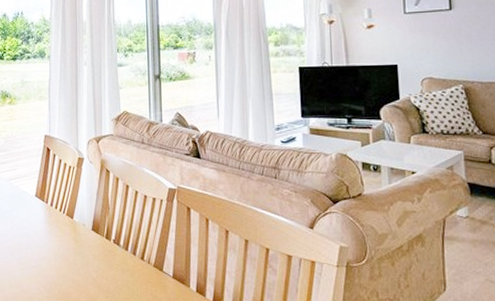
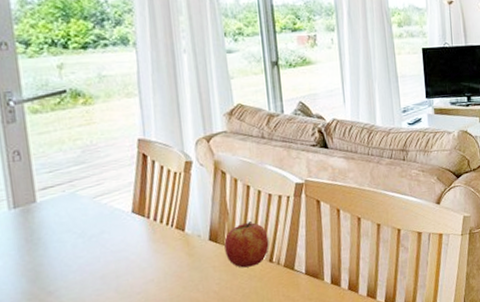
apple: none [104,219,142,261] -> present [224,221,269,268]

